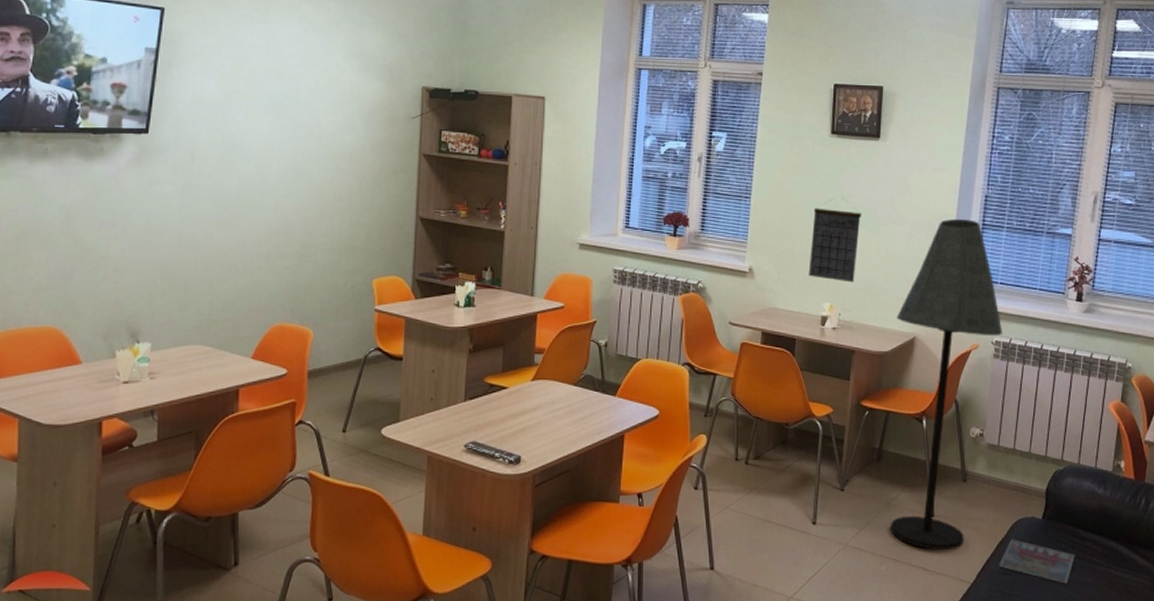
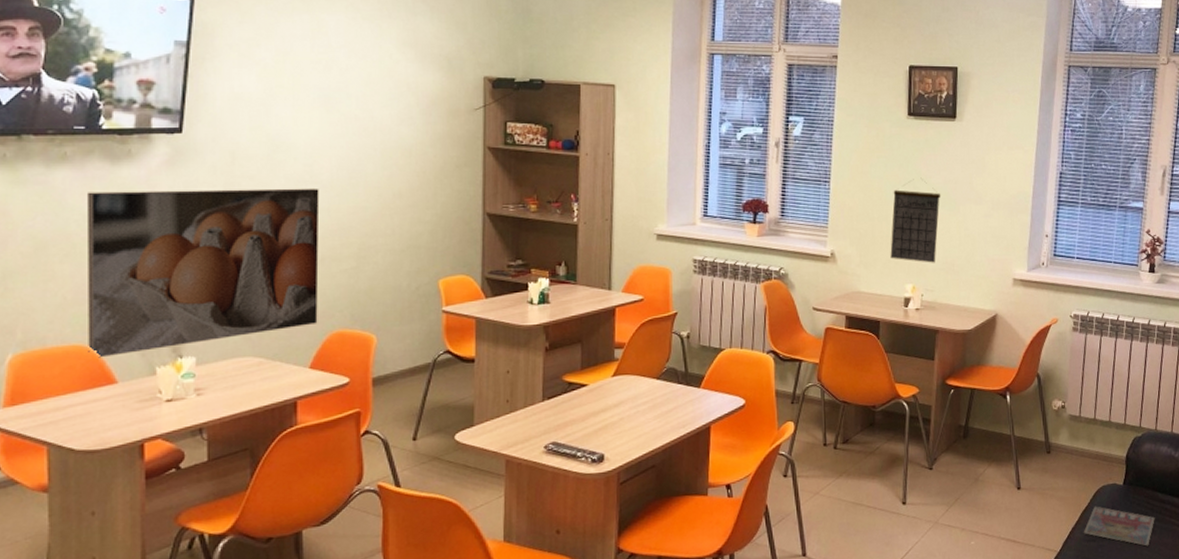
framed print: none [58,186,268,340] -> present [88,188,320,358]
floor lamp: present [889,219,1003,551] -> none [978,196,1081,523]

